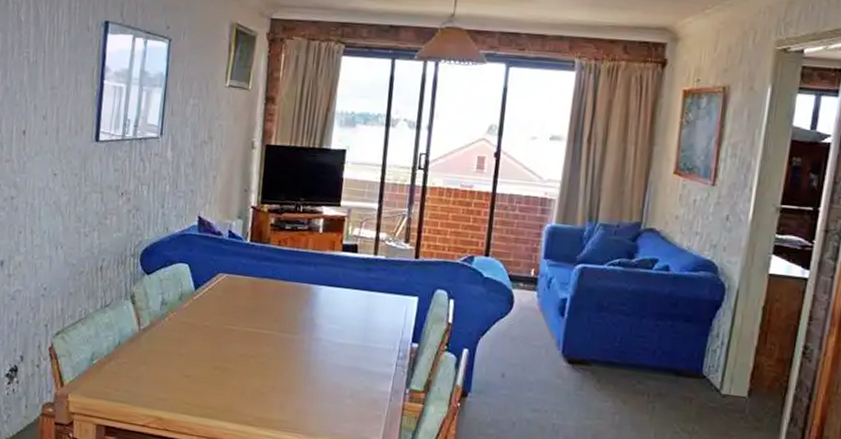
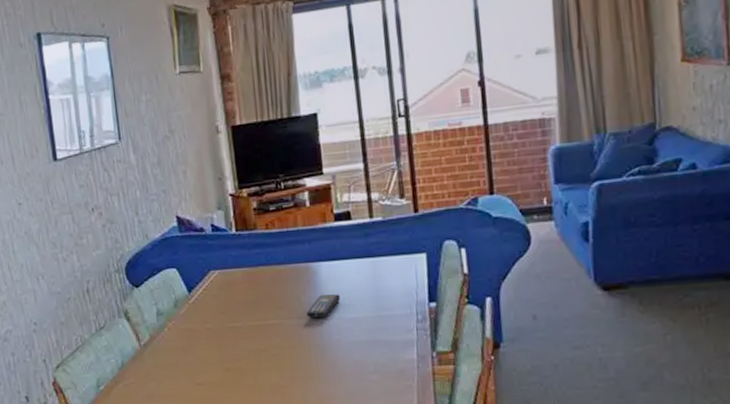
remote control: none [299,315,333,338] -> present [306,294,341,319]

